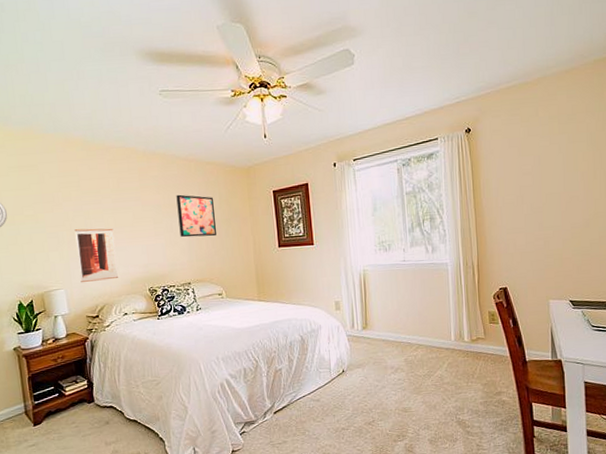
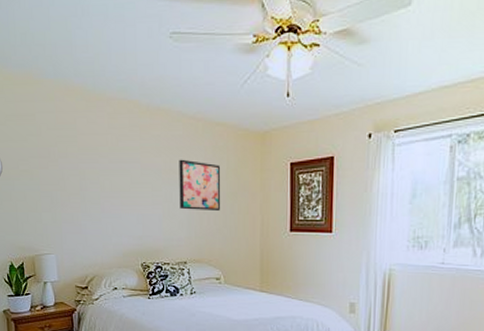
wall art: present [74,228,119,283] -> none [69,190,111,250]

